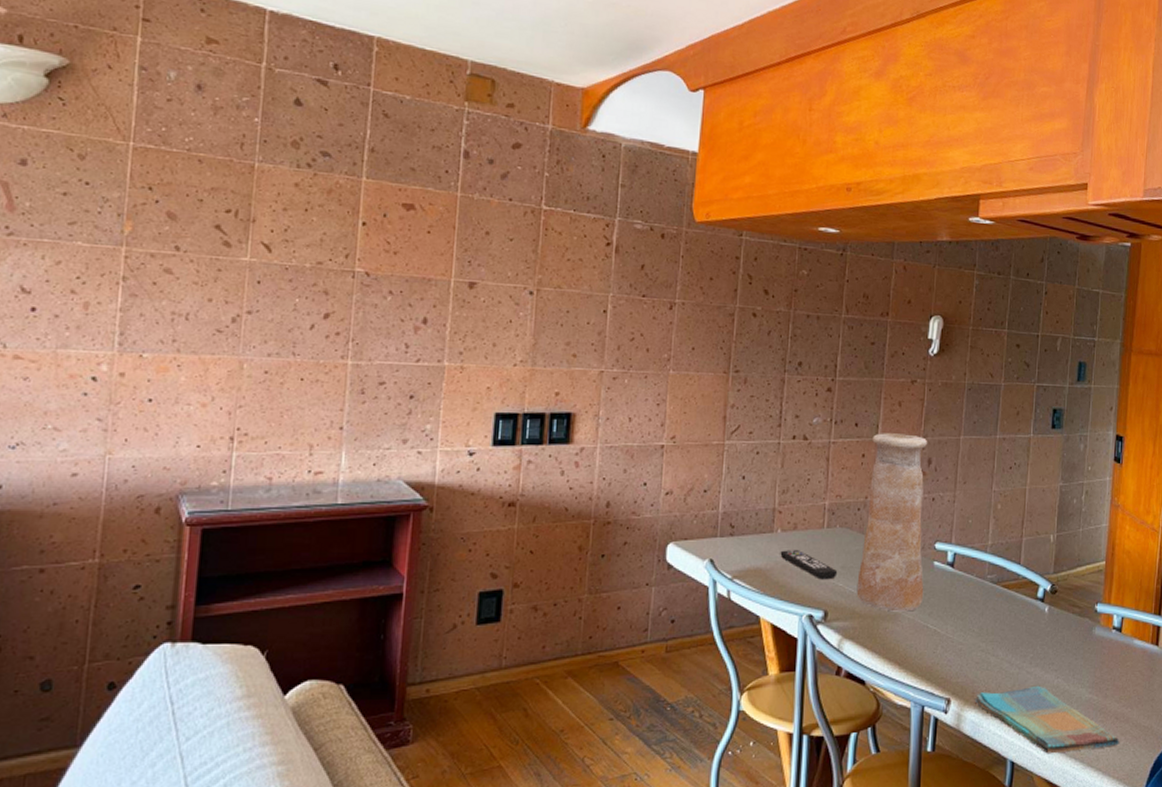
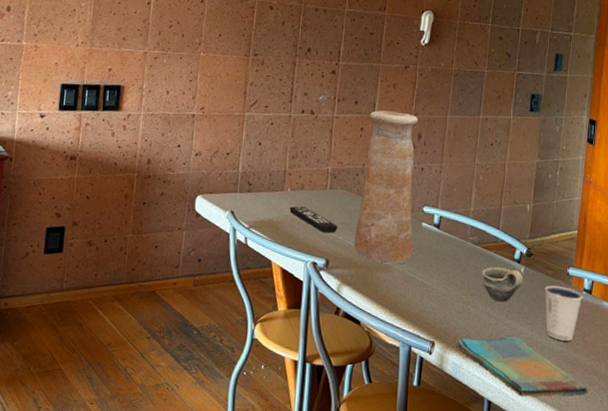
cup: none [1001,608,1048,648] -> present [481,267,524,302]
dixie cup: none [1070,625,1113,687] -> present [544,285,583,341]

